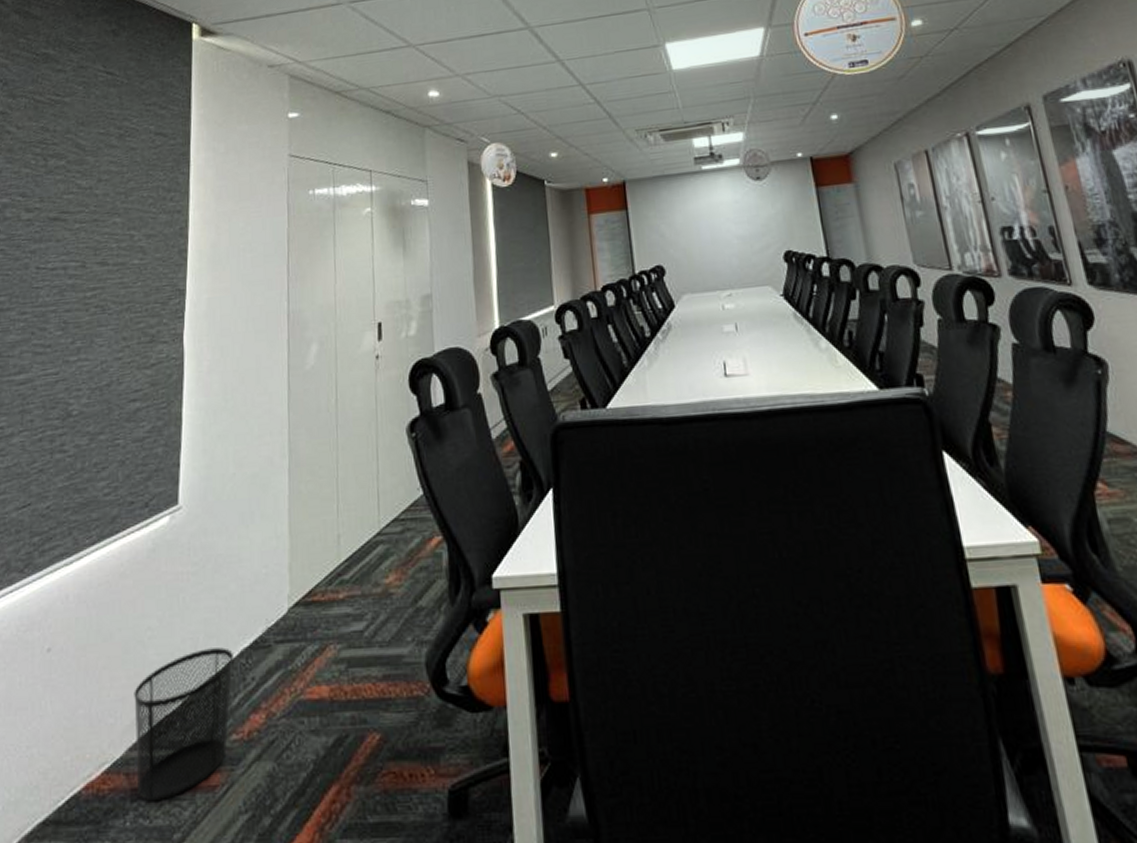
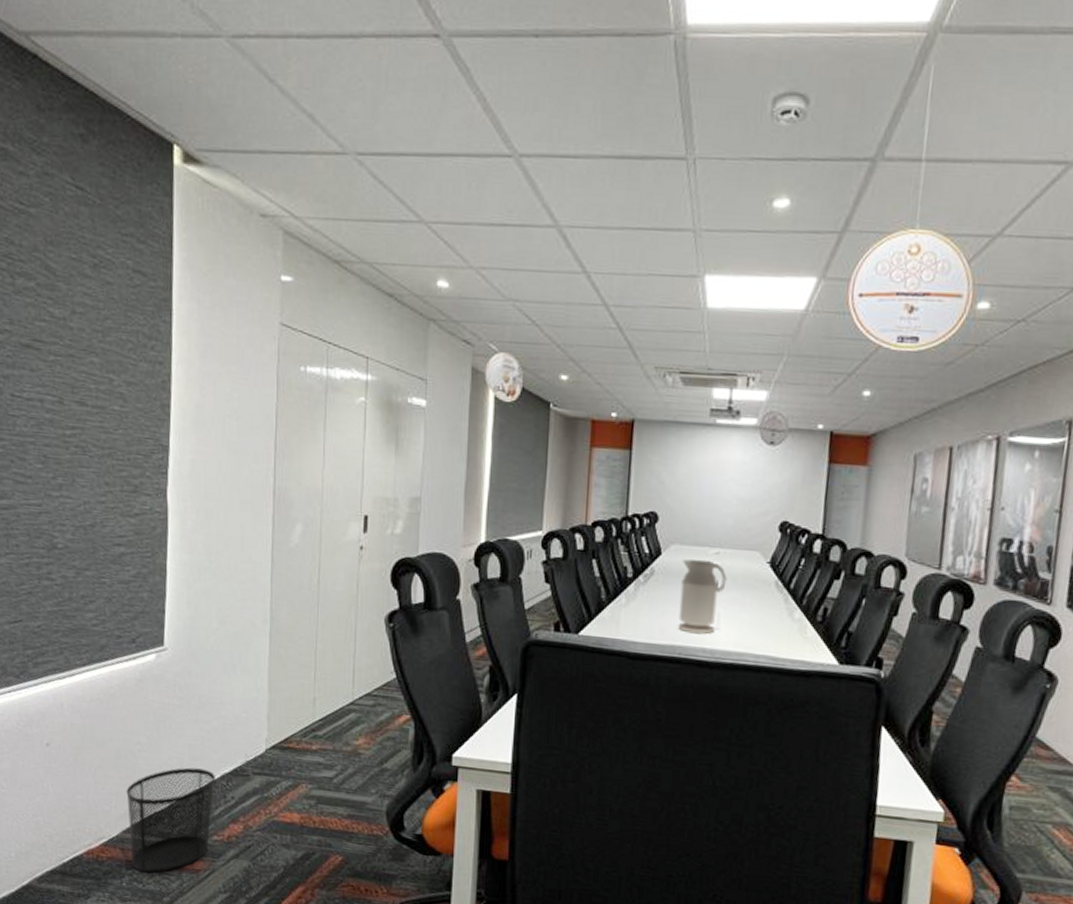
water jug: none [696,304,745,385] -> present [678,559,727,635]

